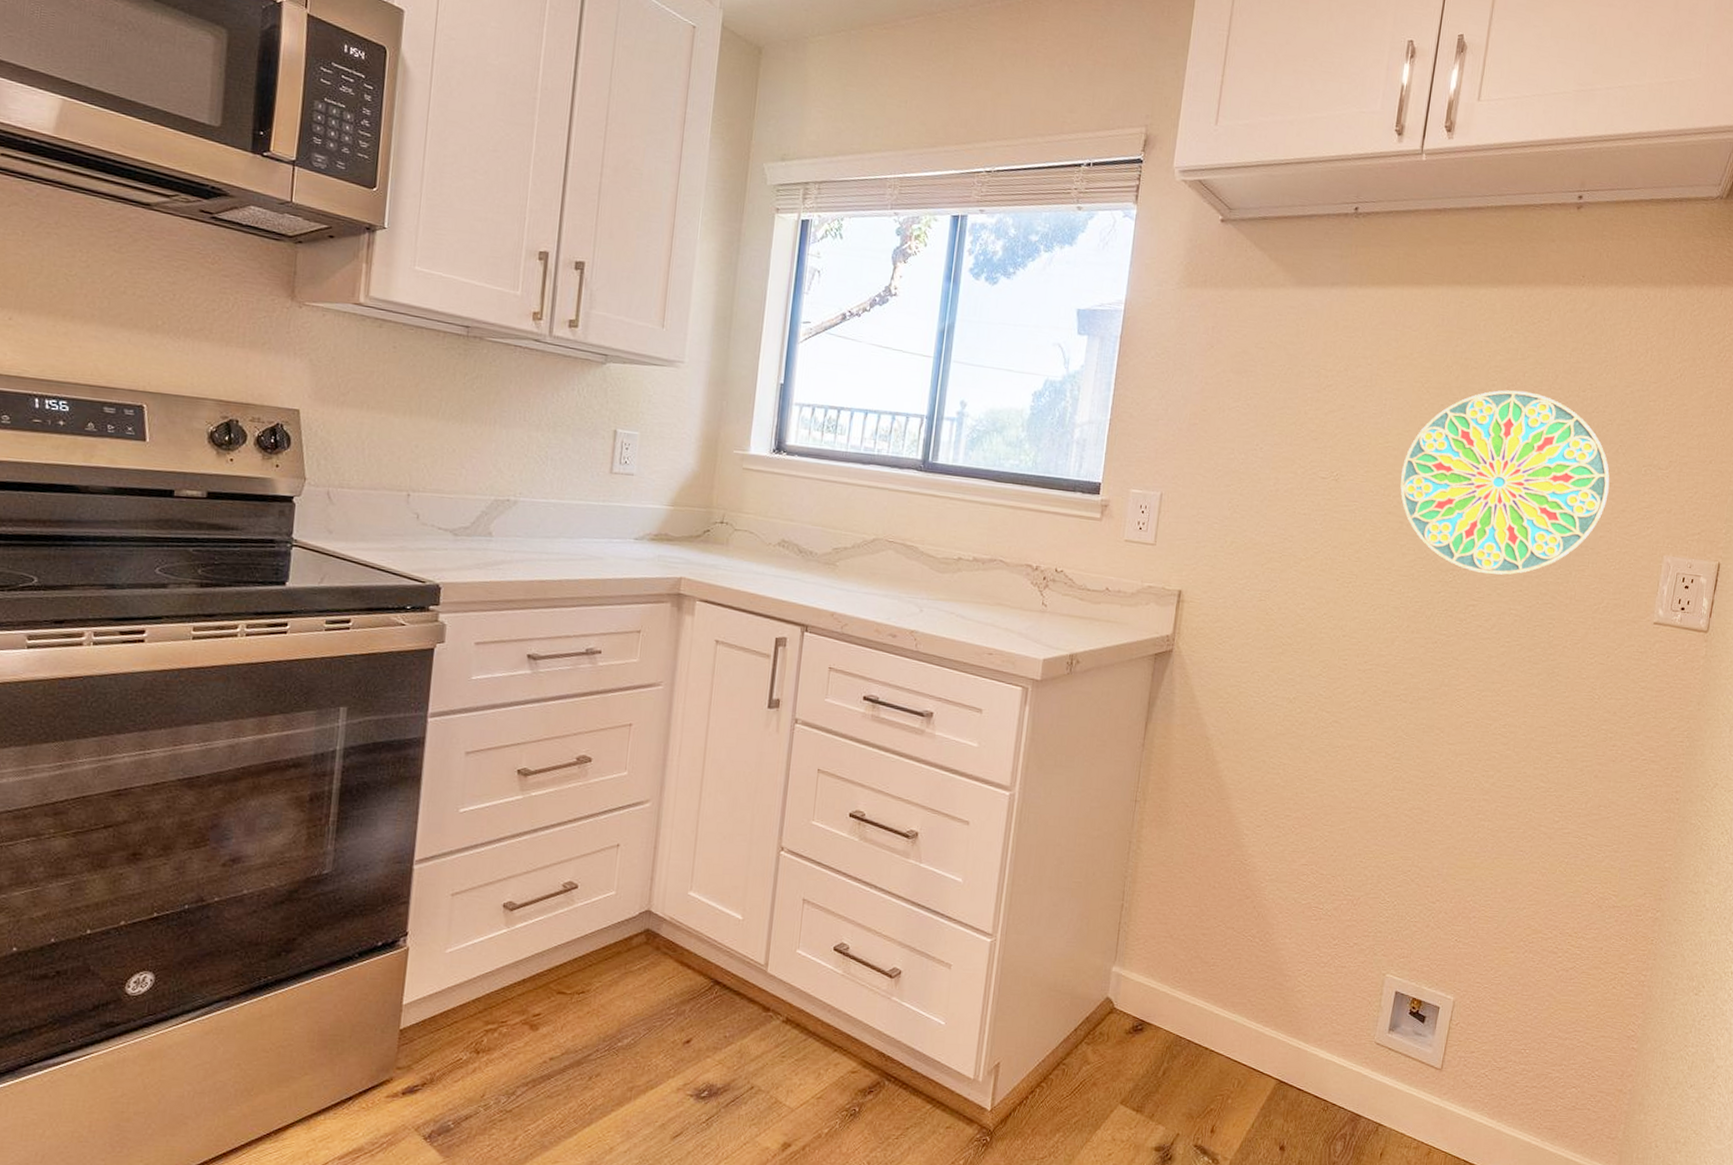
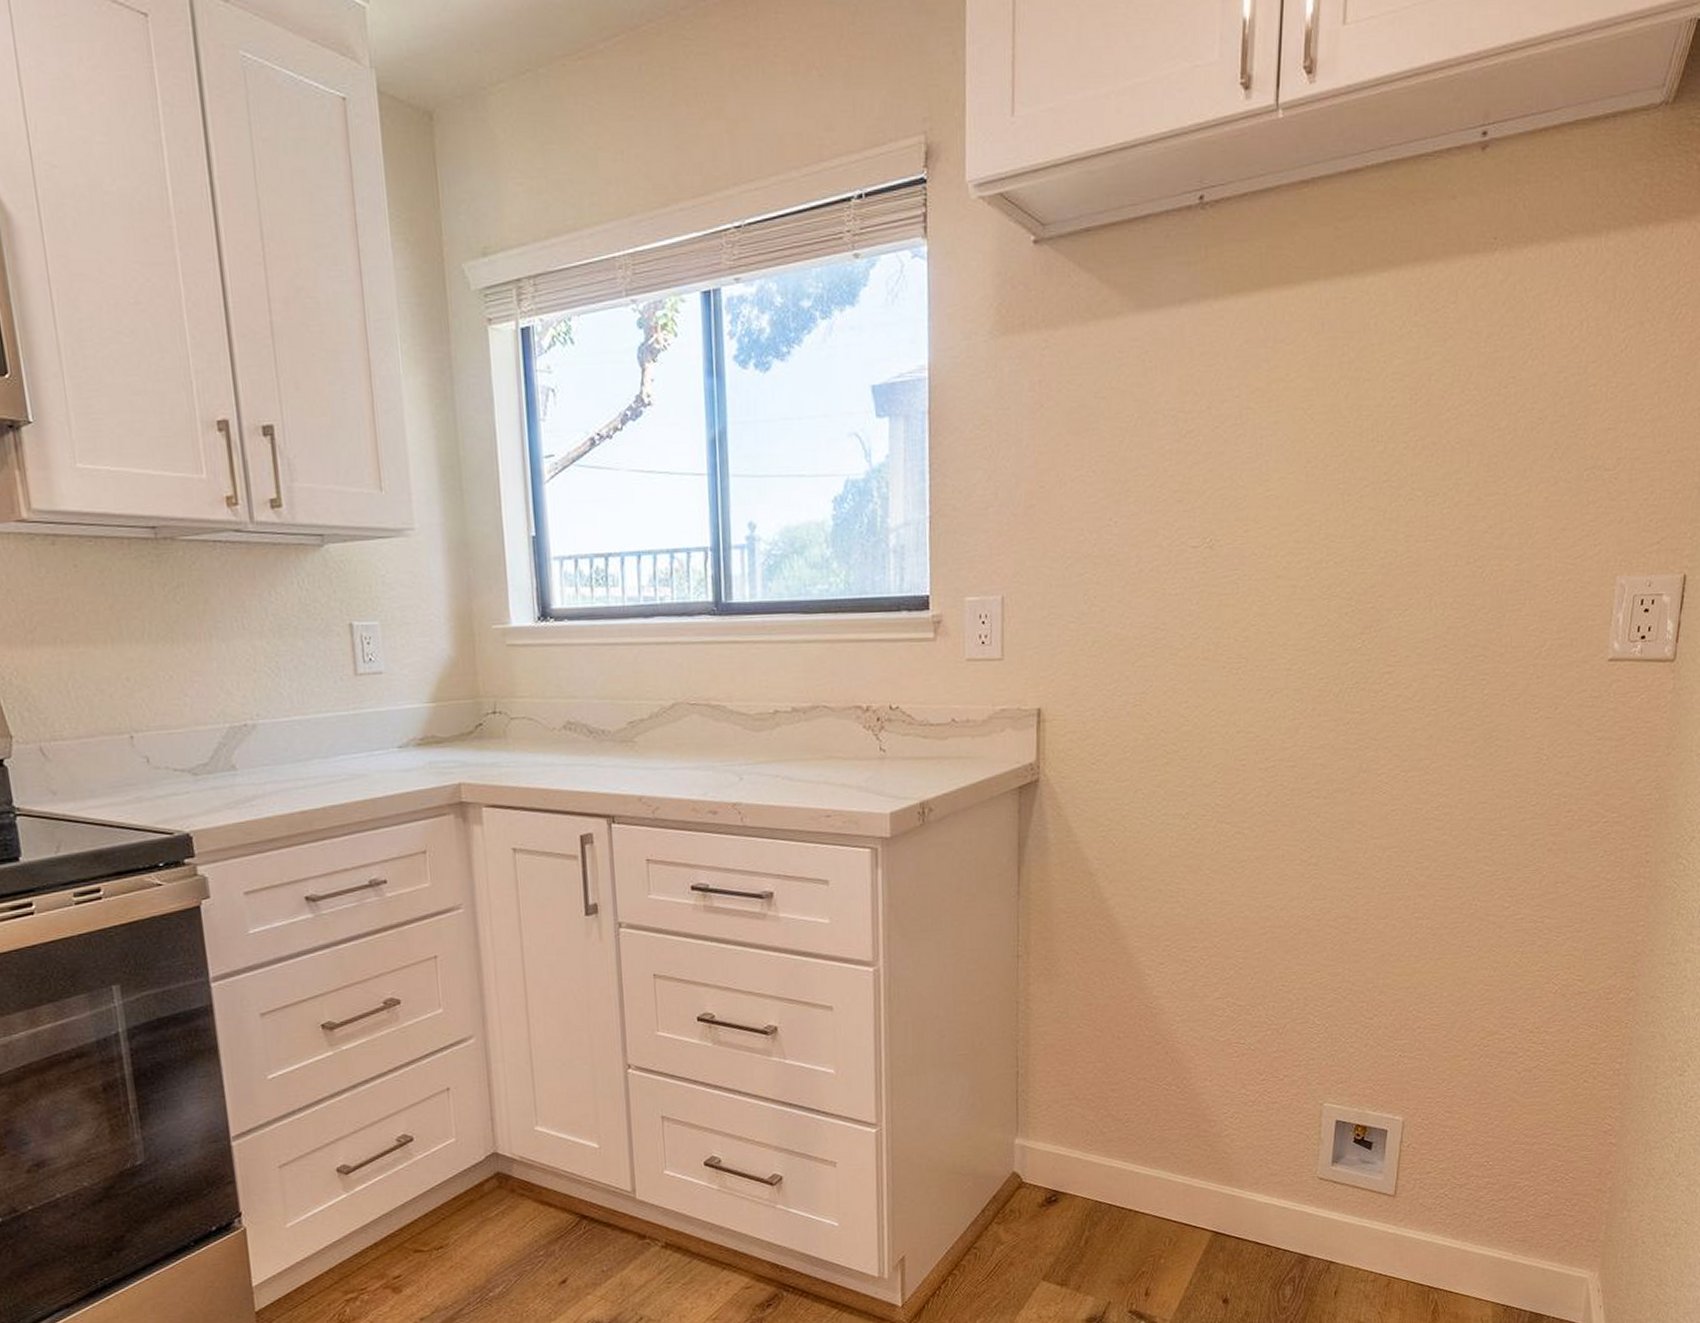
decorative plate: present [1400,390,1610,575] -> none [1289,399,1545,632]

